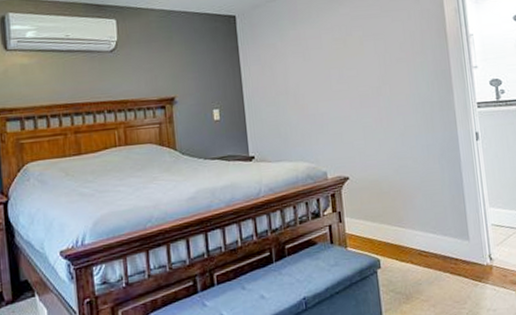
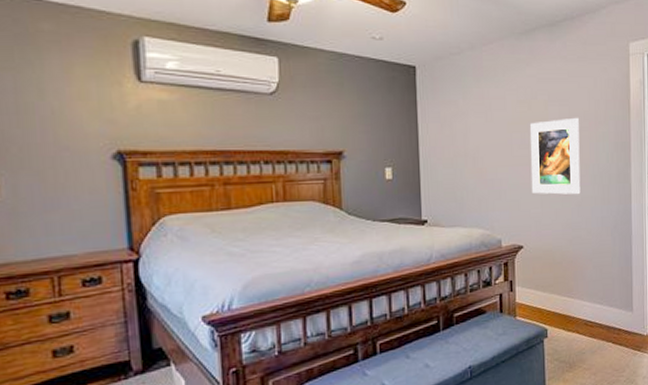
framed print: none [347,49,403,126] -> present [530,117,581,195]

